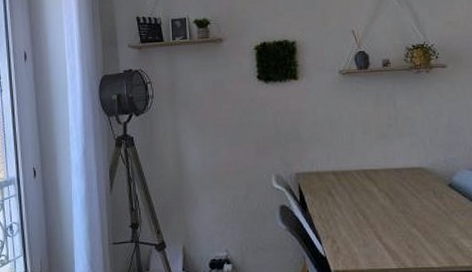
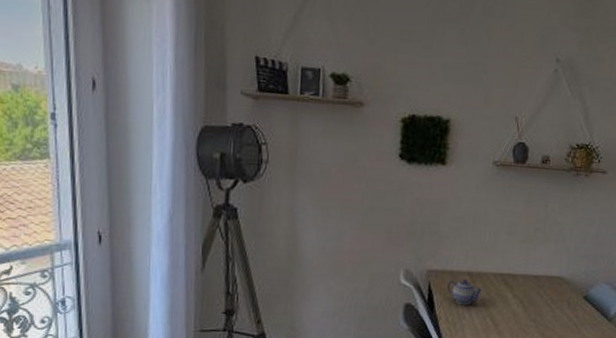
teapot: none [316,178,349,203] -> present [447,279,483,306]

